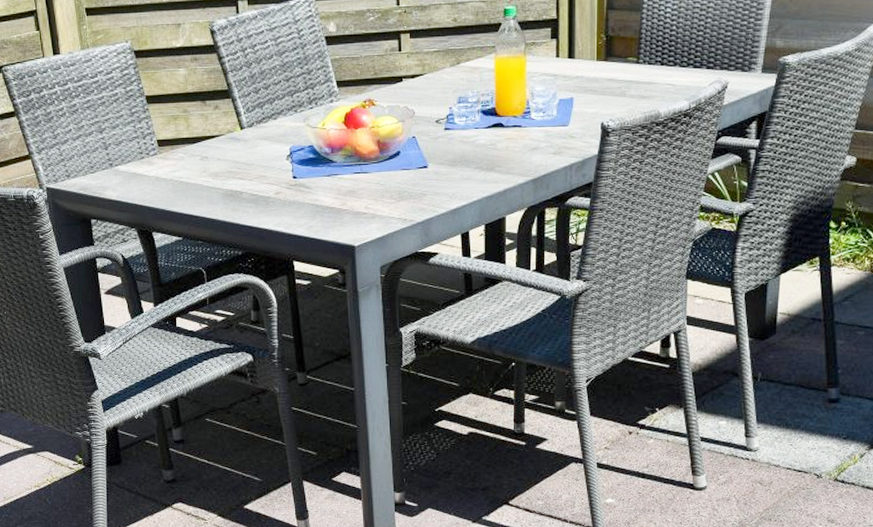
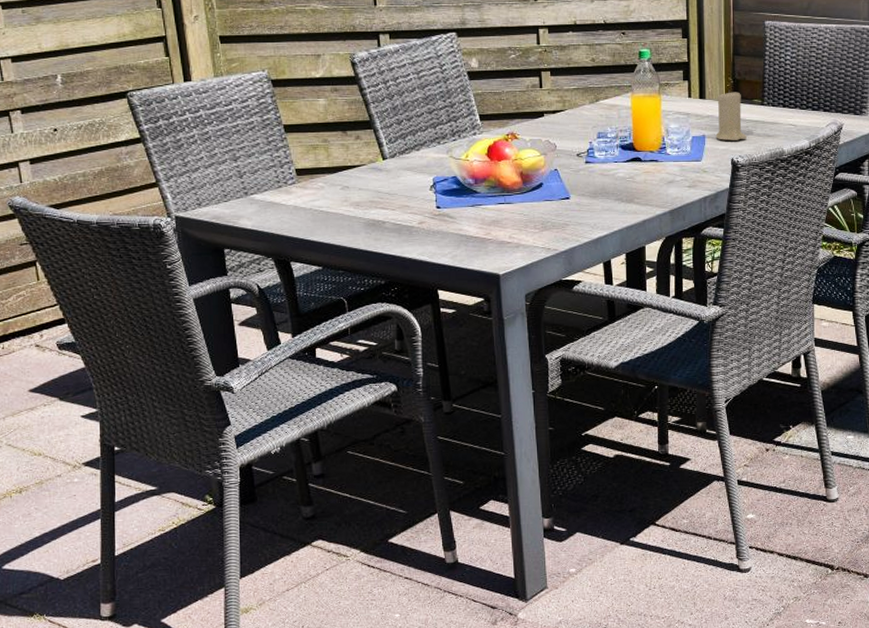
candle: none [584,47,619,103] -> present [715,89,747,141]

